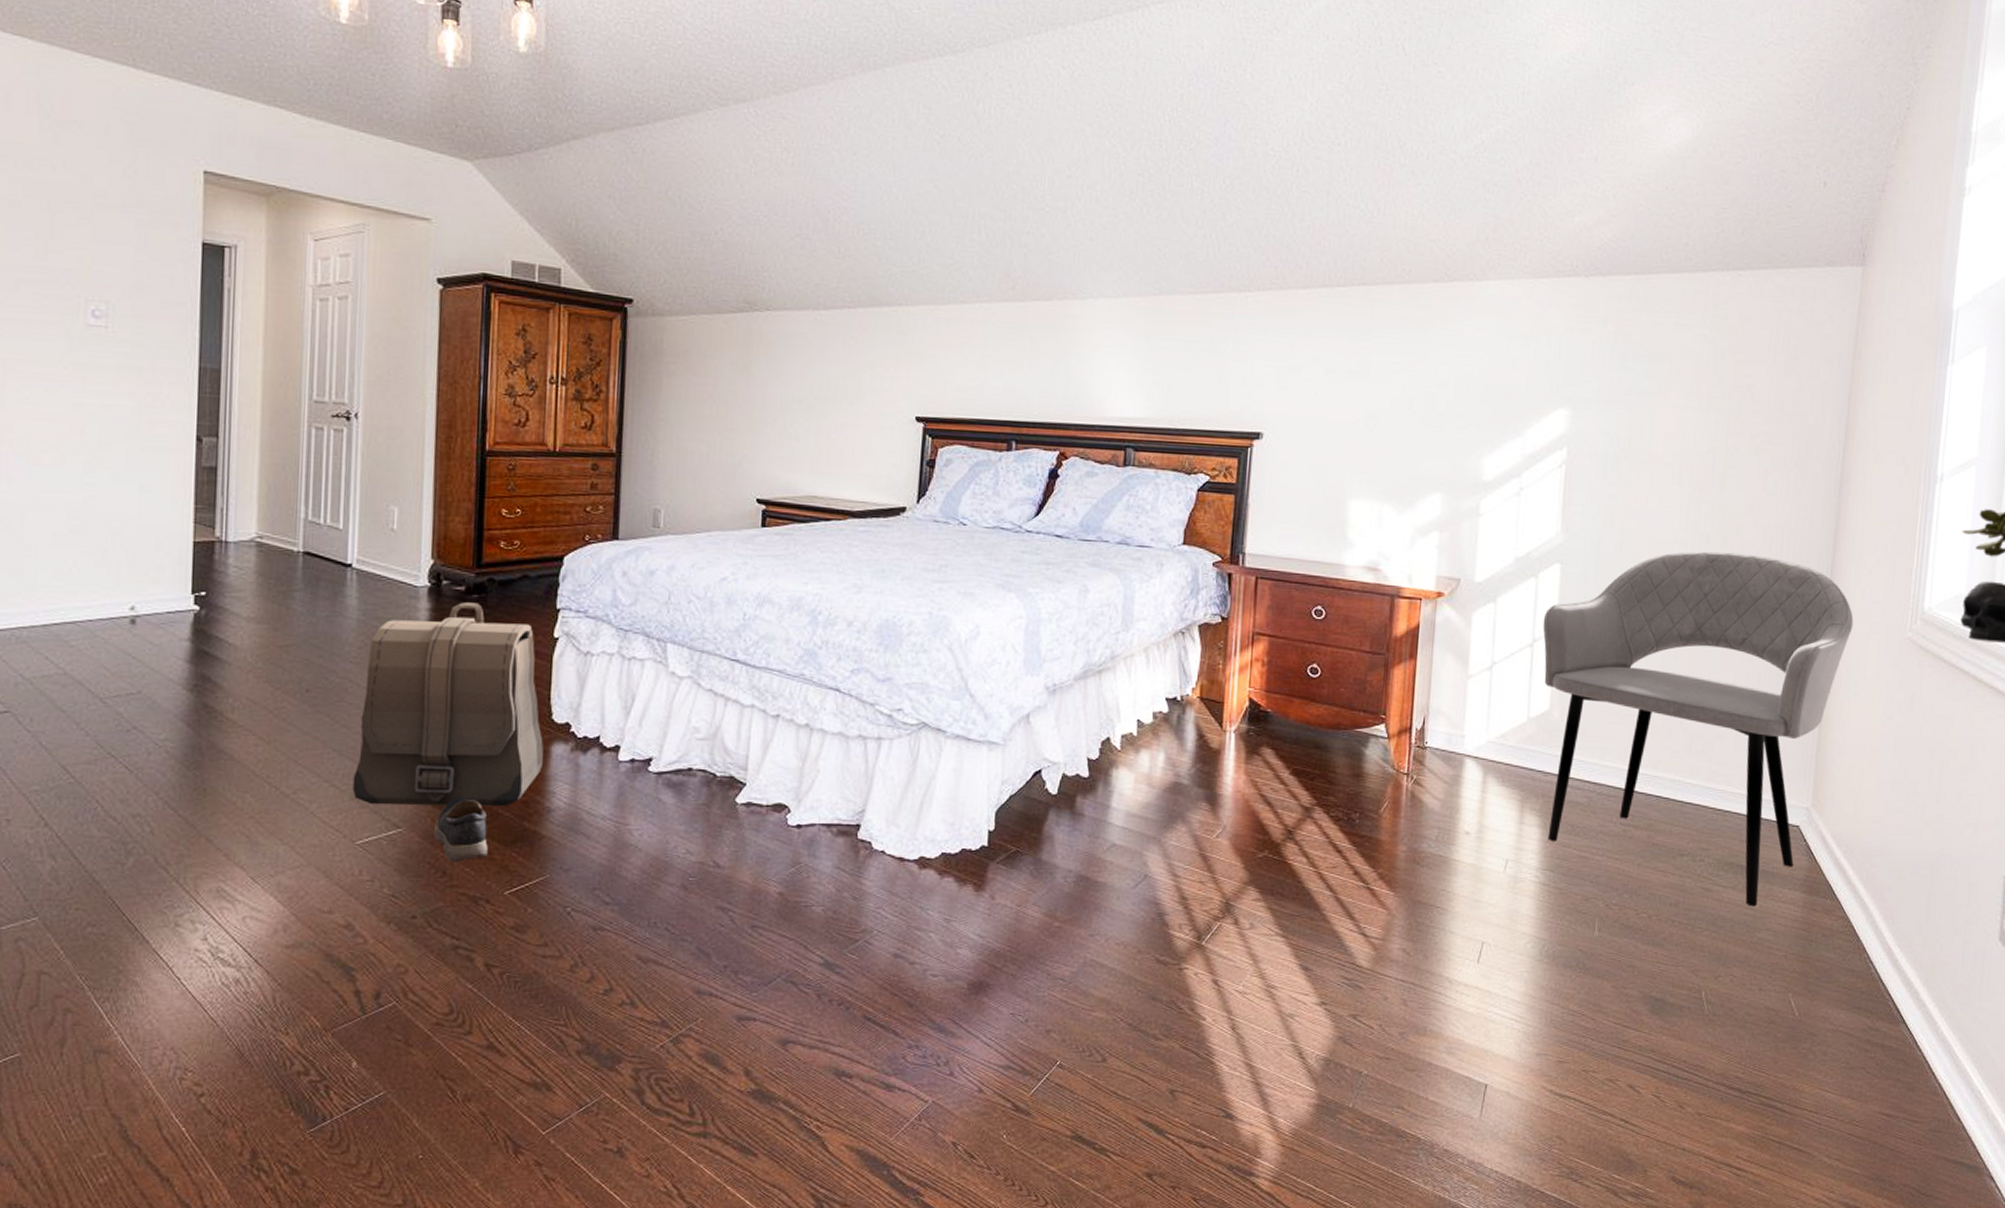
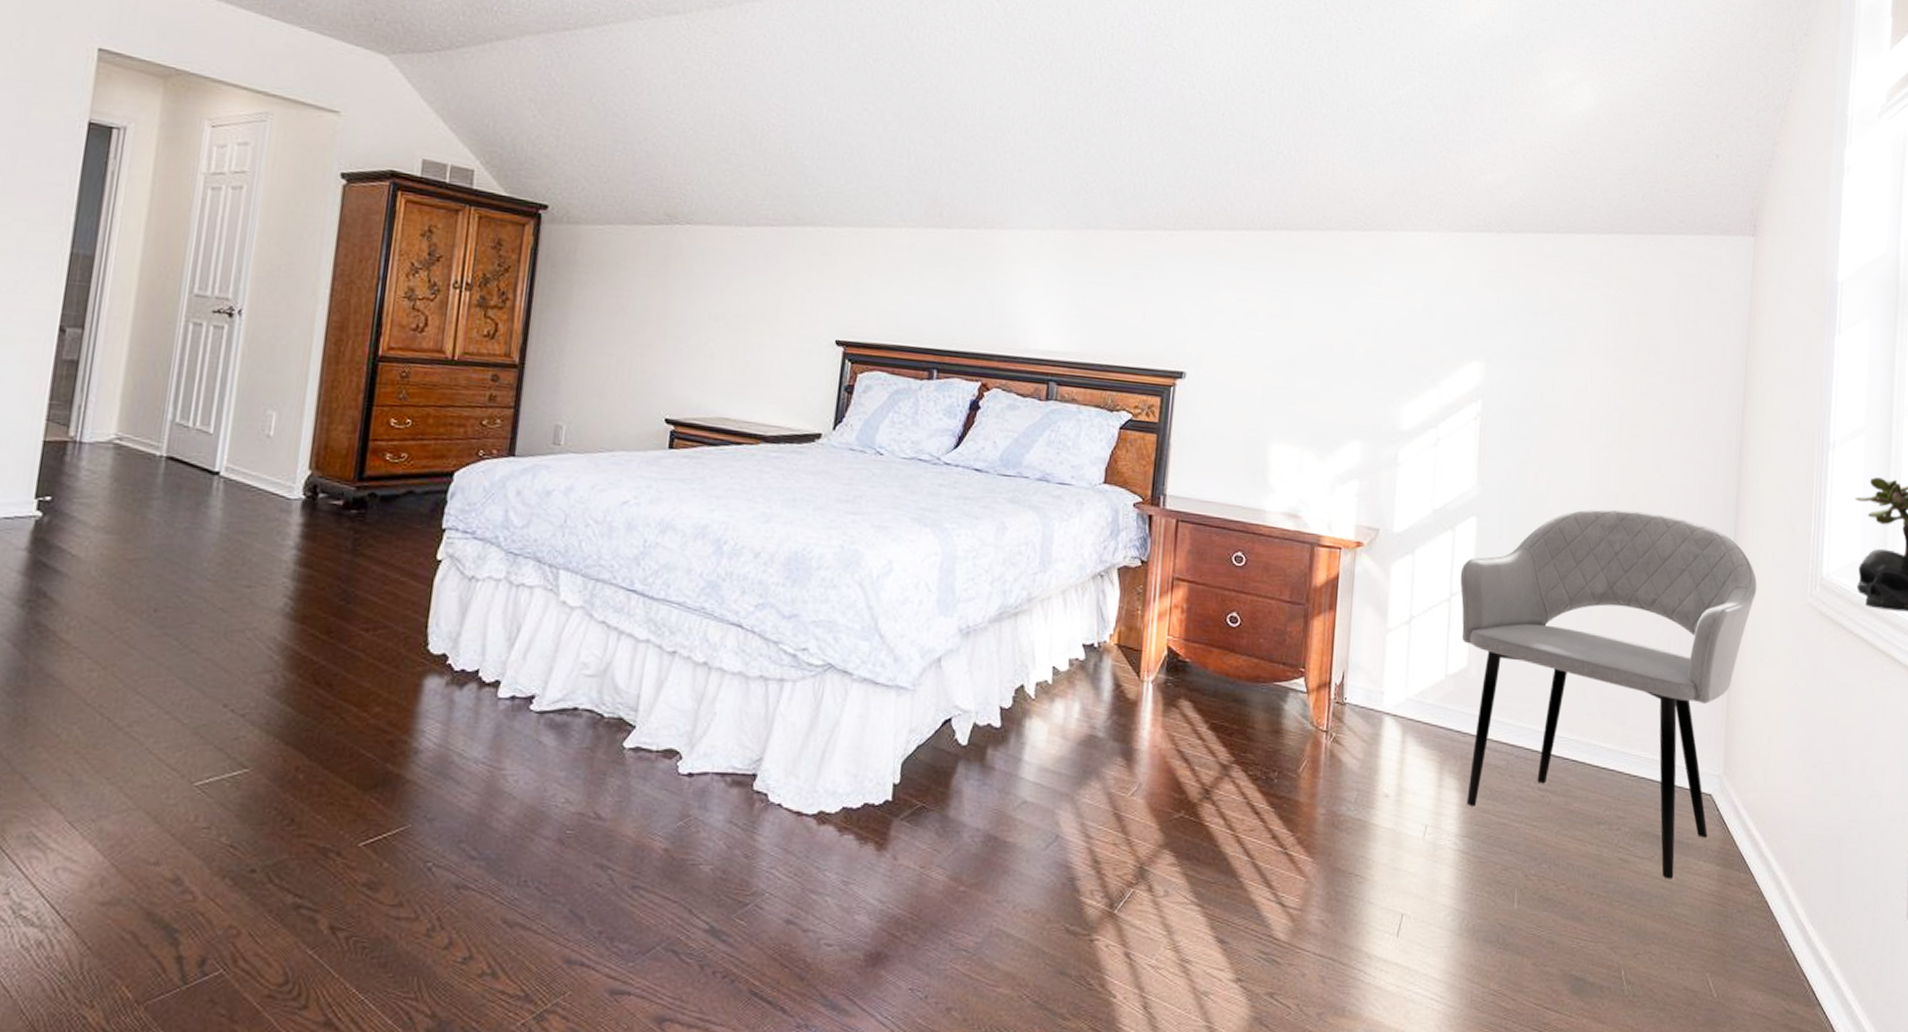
backpack: present [352,602,544,807] -> none [196,518,416,747]
slipper: present [433,796,488,862] -> none [284,733,346,808]

